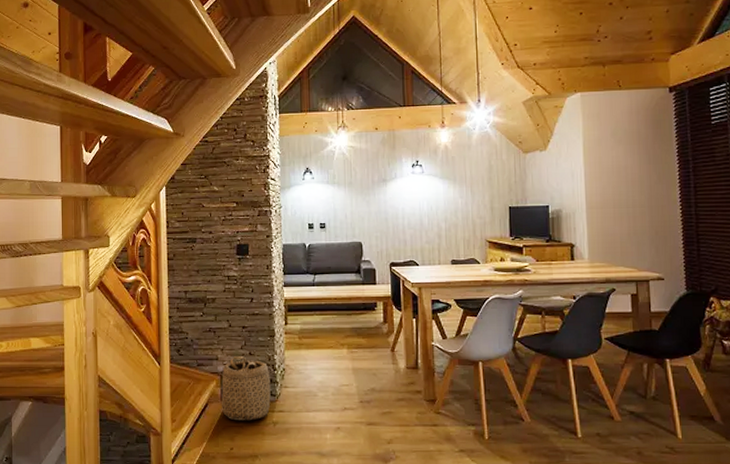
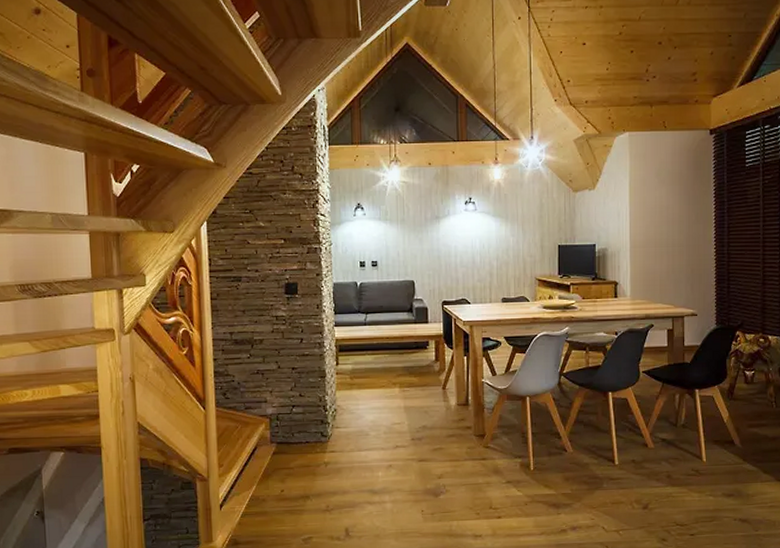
basket: present [222,355,271,421] -> none [271,397,322,463]

